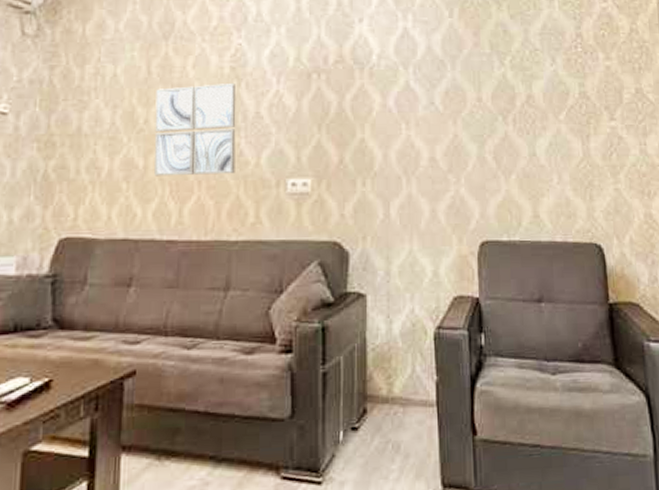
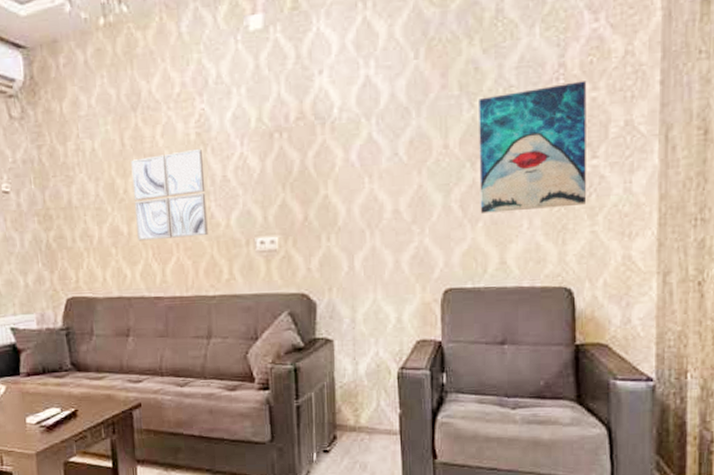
wall art: none [508,51,609,166] -> present [479,81,587,213]

